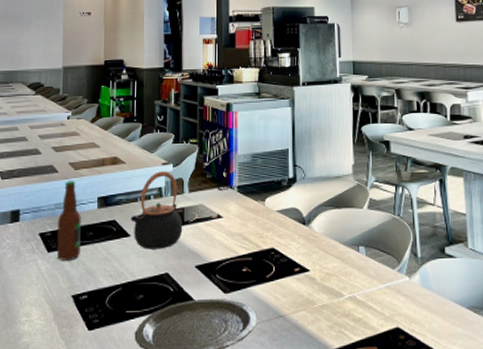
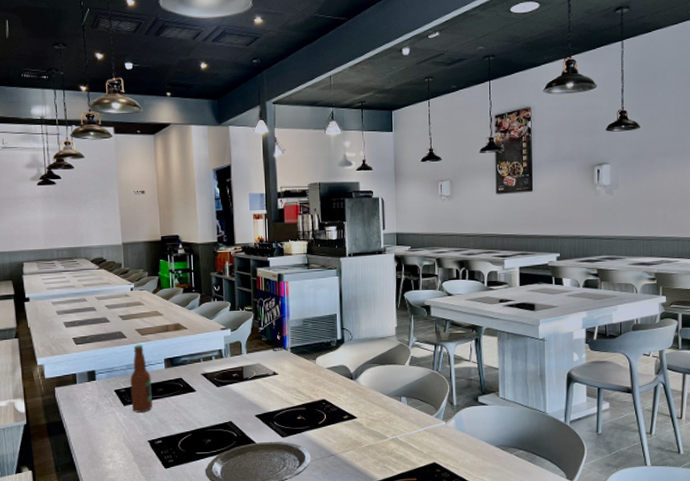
teapot: present [130,171,183,249] -> none [195,335,243,402]

